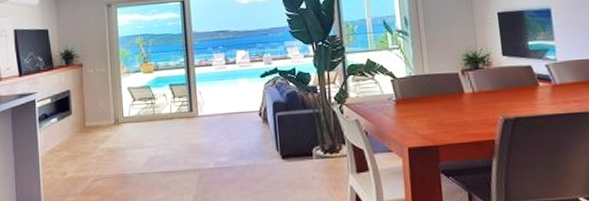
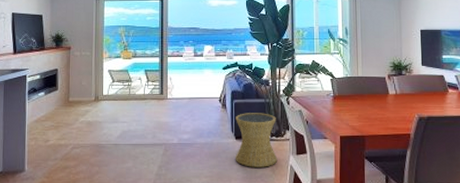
side table: none [280,125,335,191] -> present [235,113,278,167]

